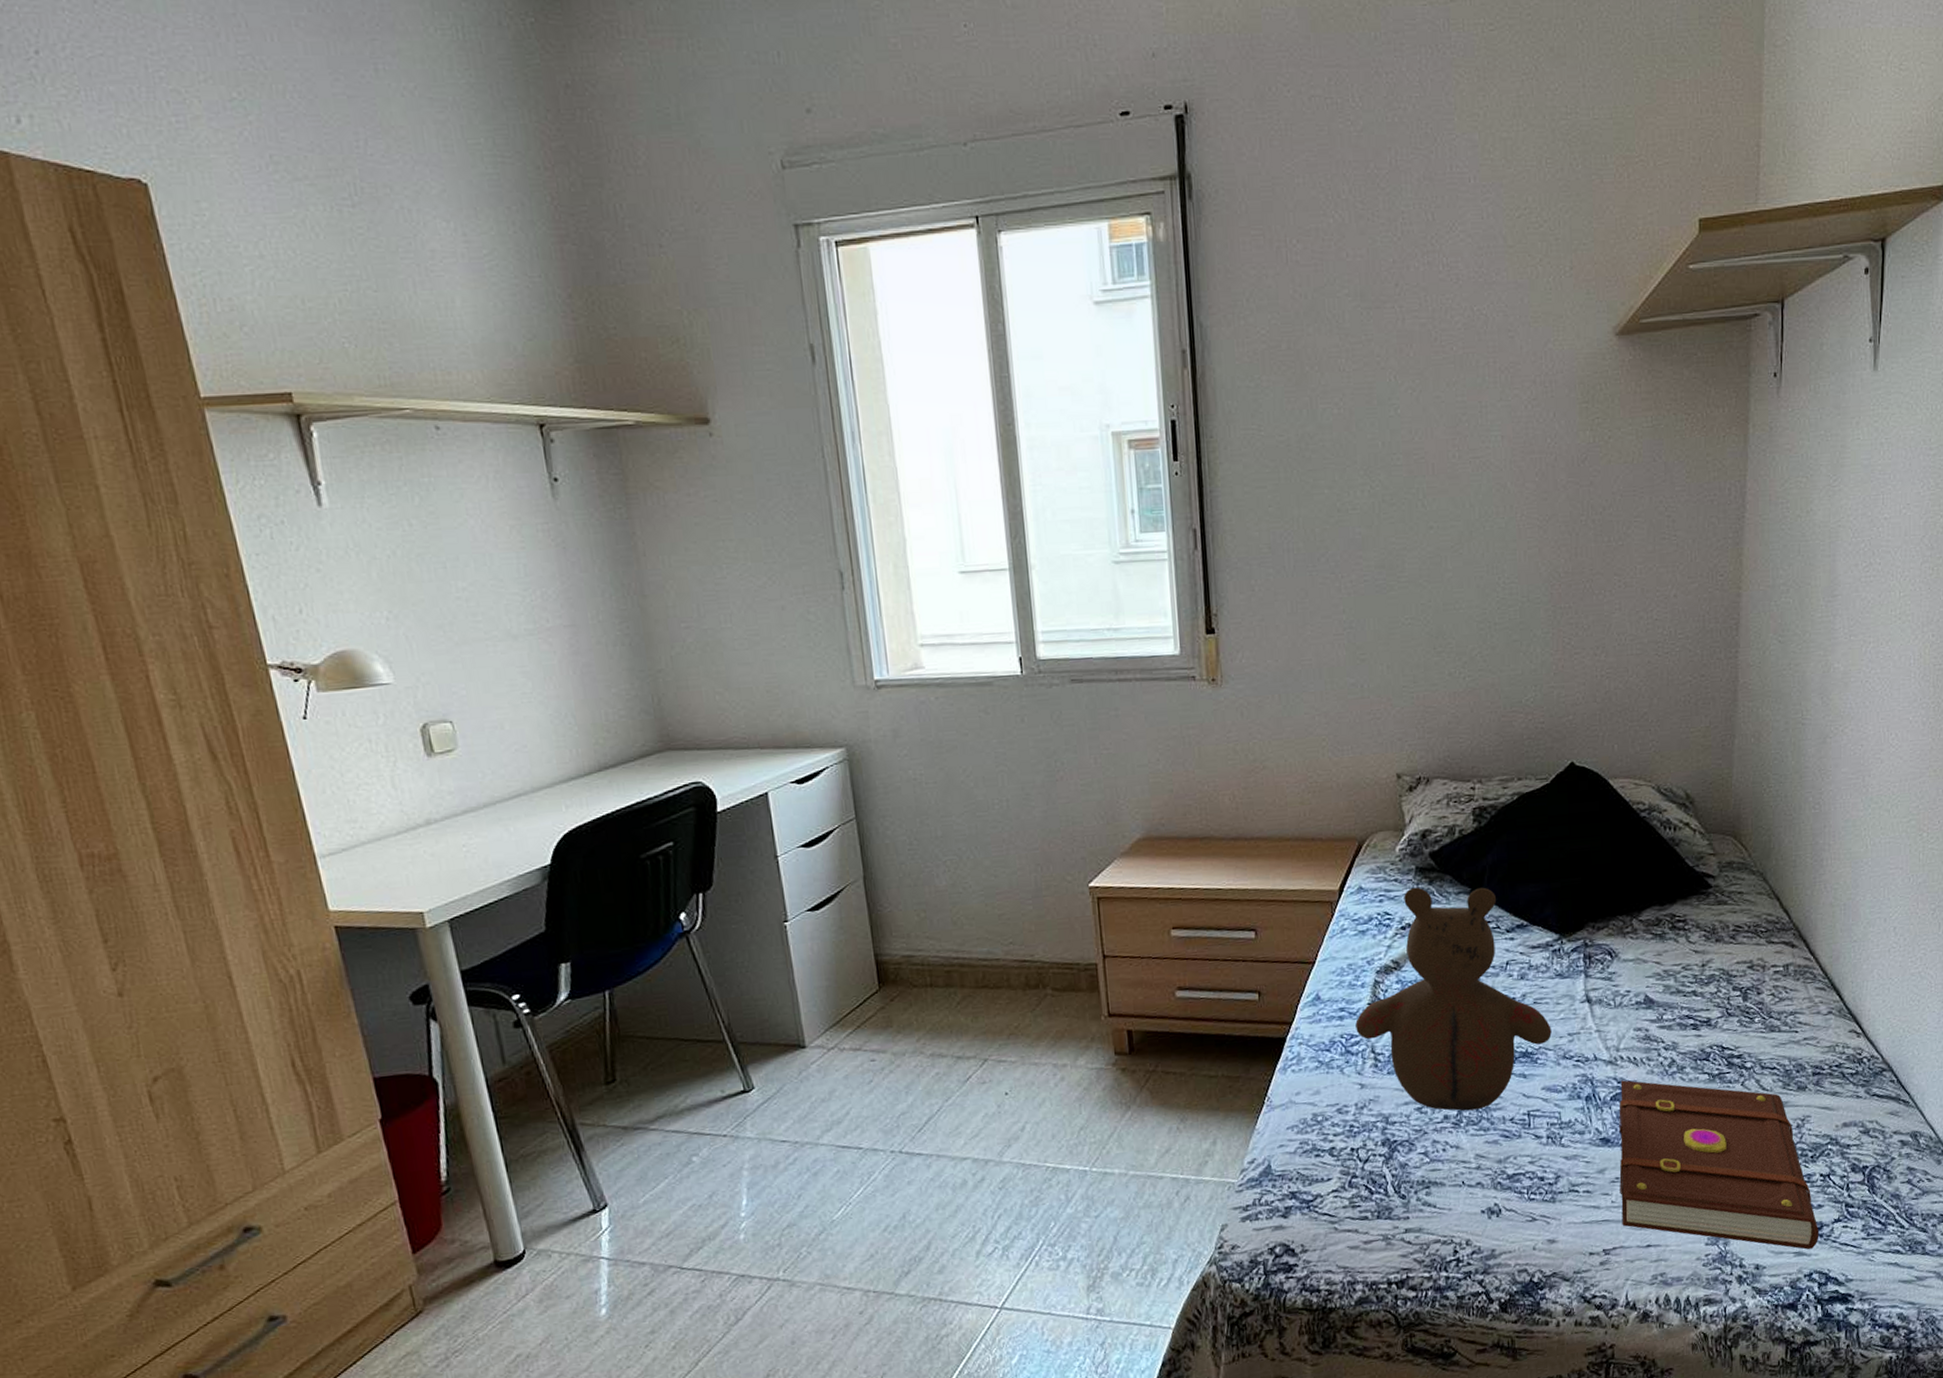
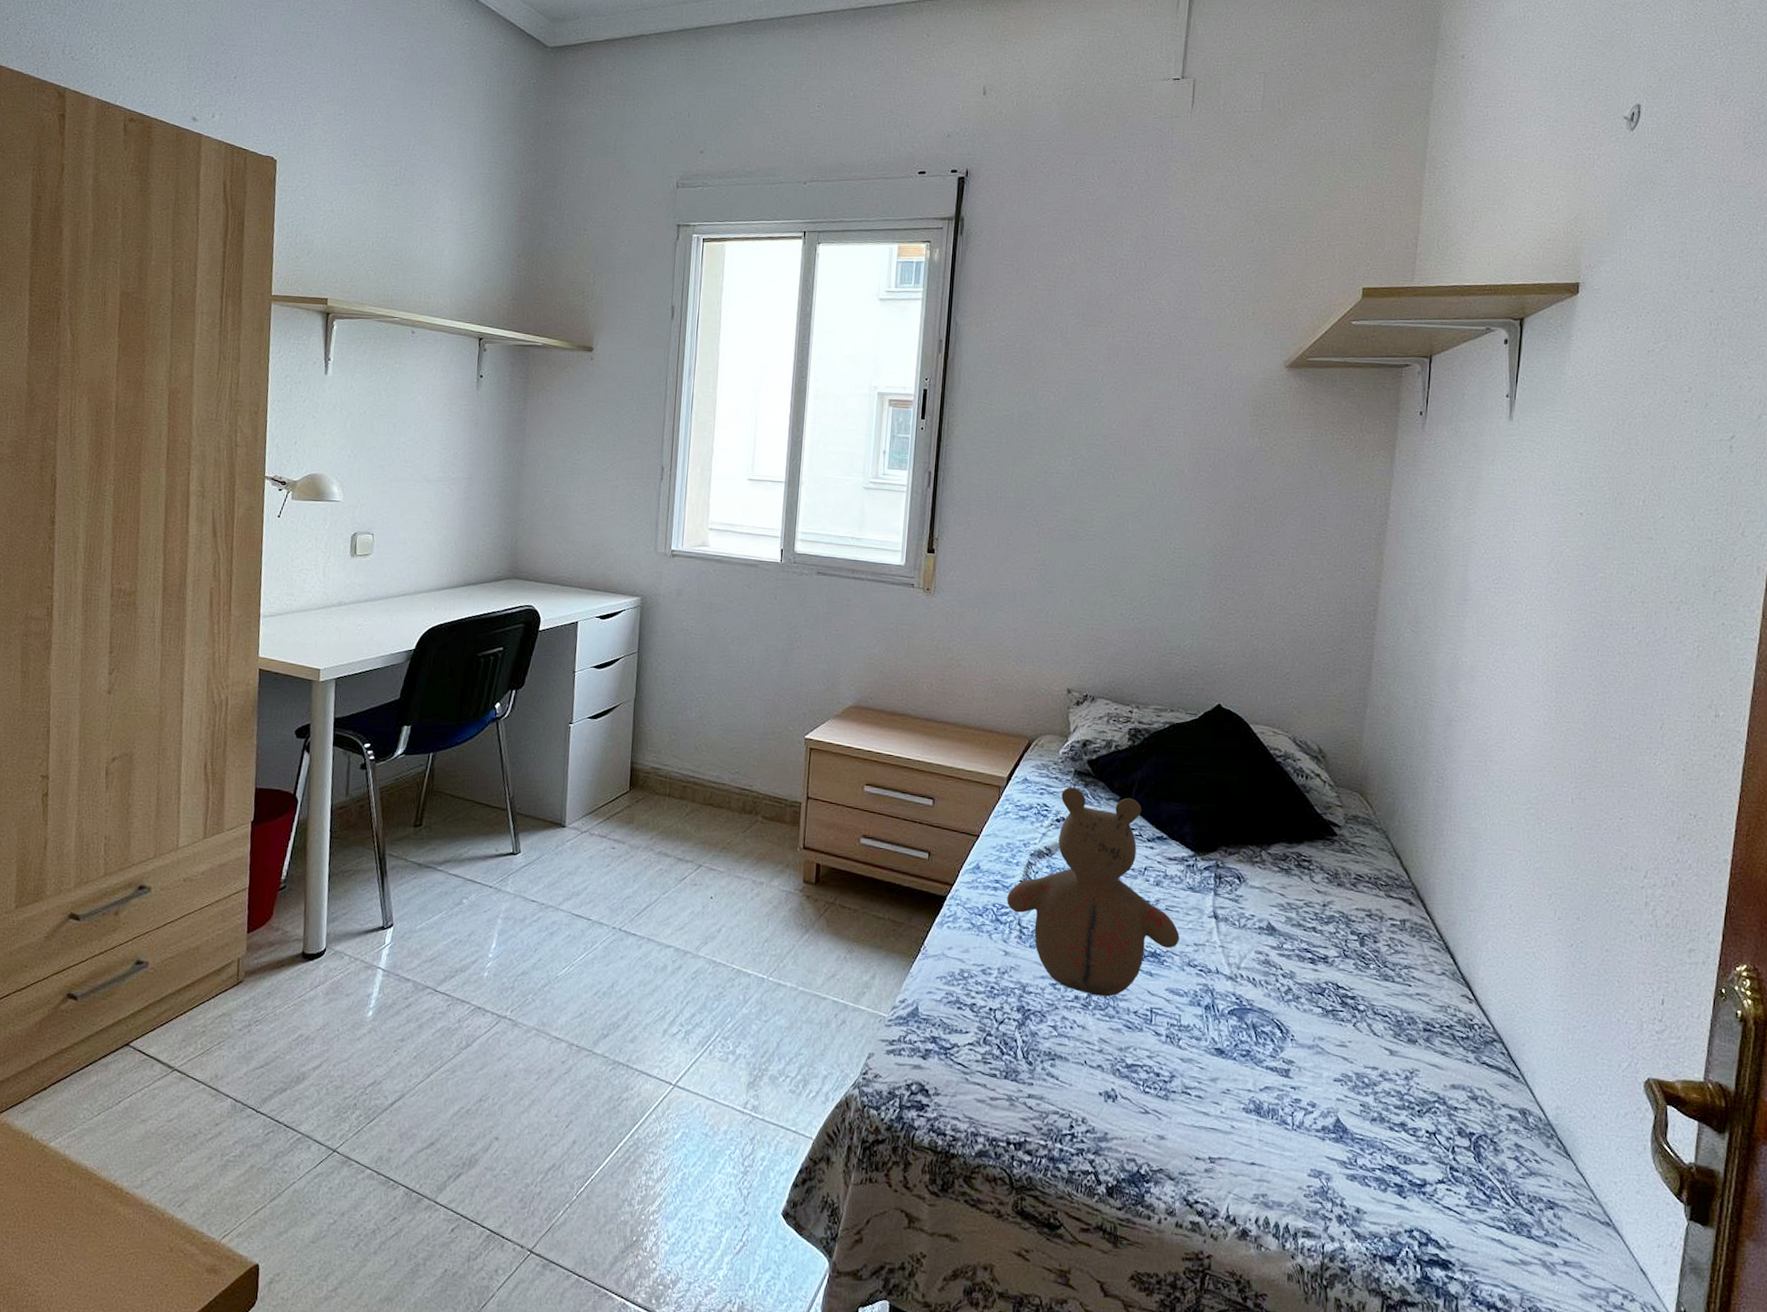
book: present [1619,1080,1818,1250] -> none [1229,997,1422,1205]

